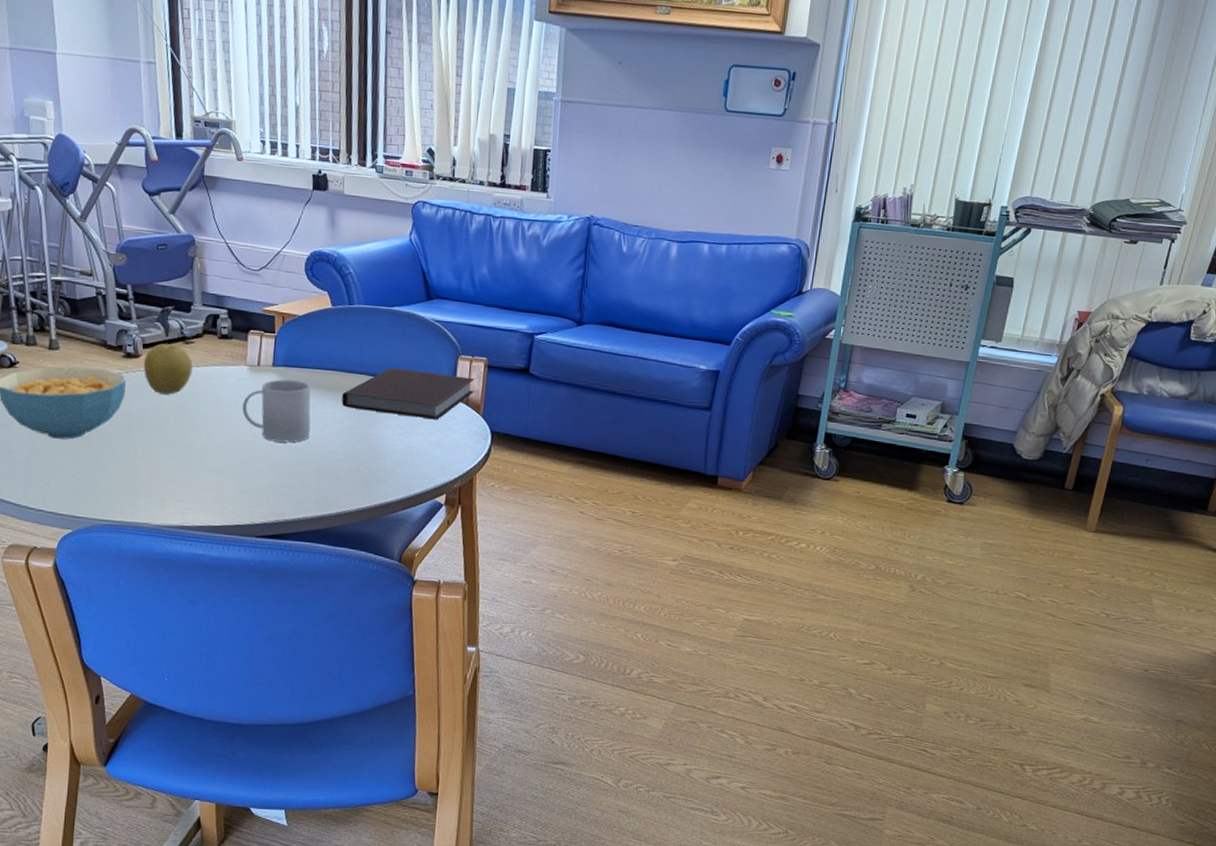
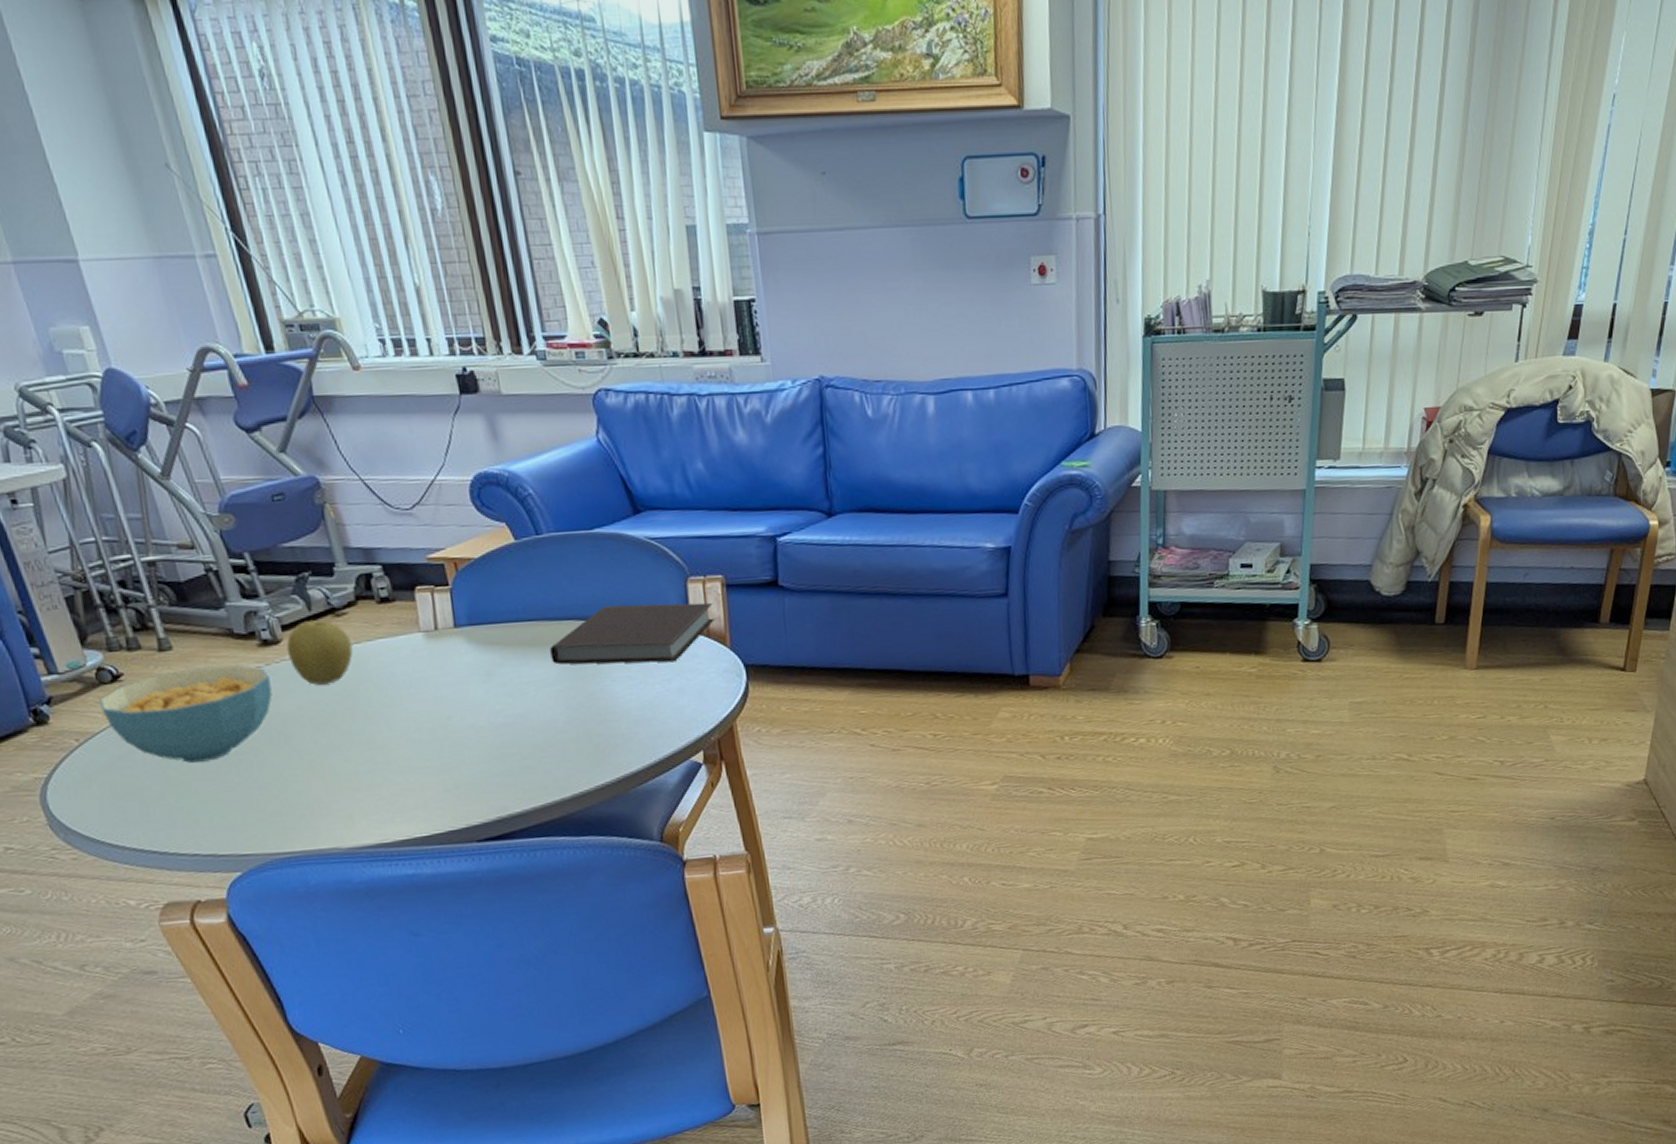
mug: present [242,379,311,443] -> none [425,640,519,722]

